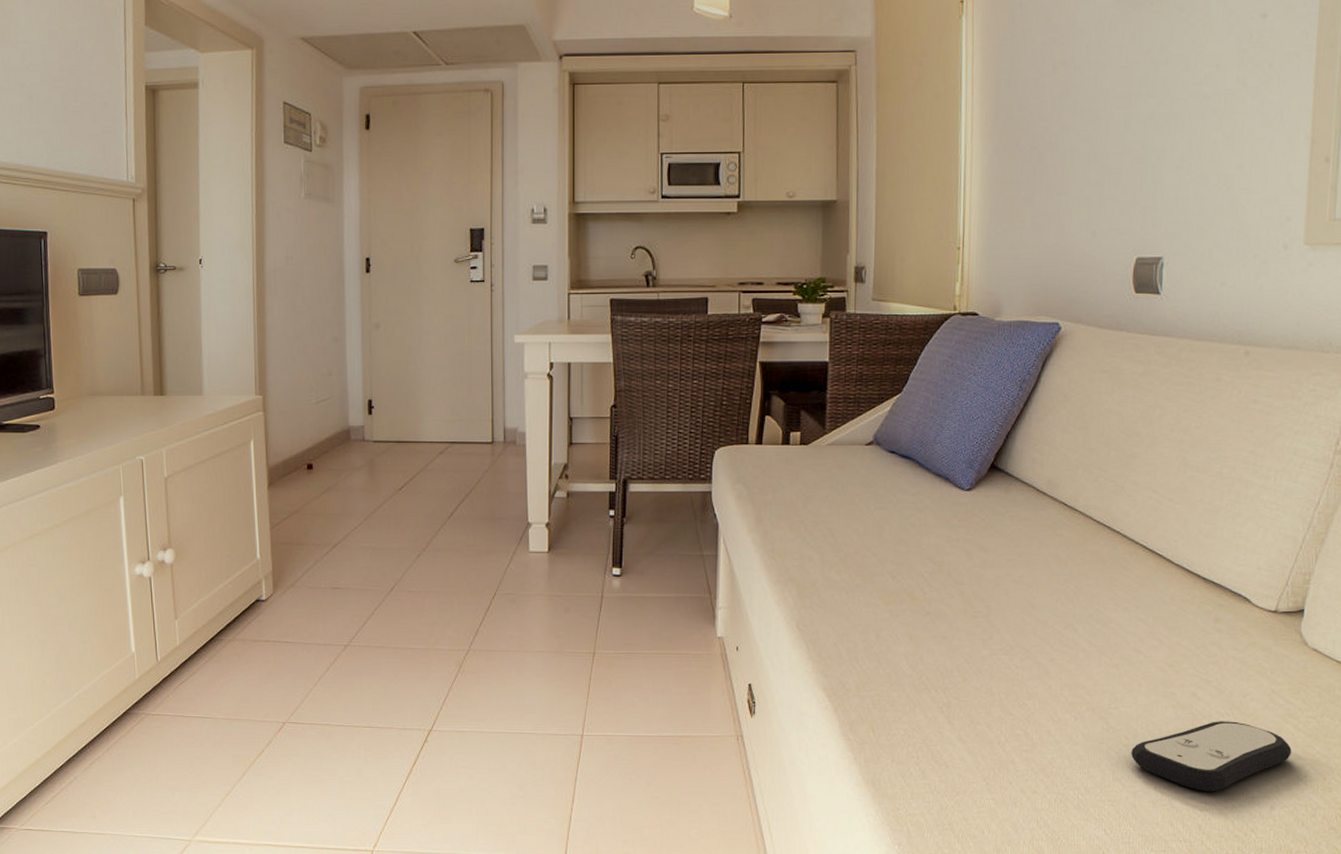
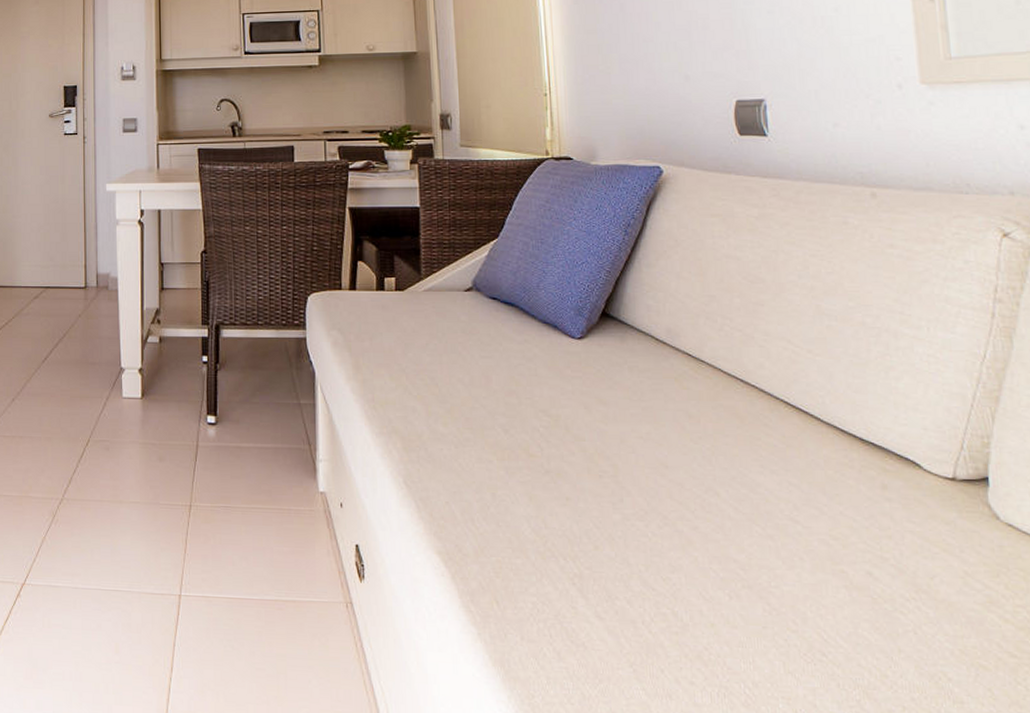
remote control: present [1131,721,1292,792] -> none [802,606,1002,693]

